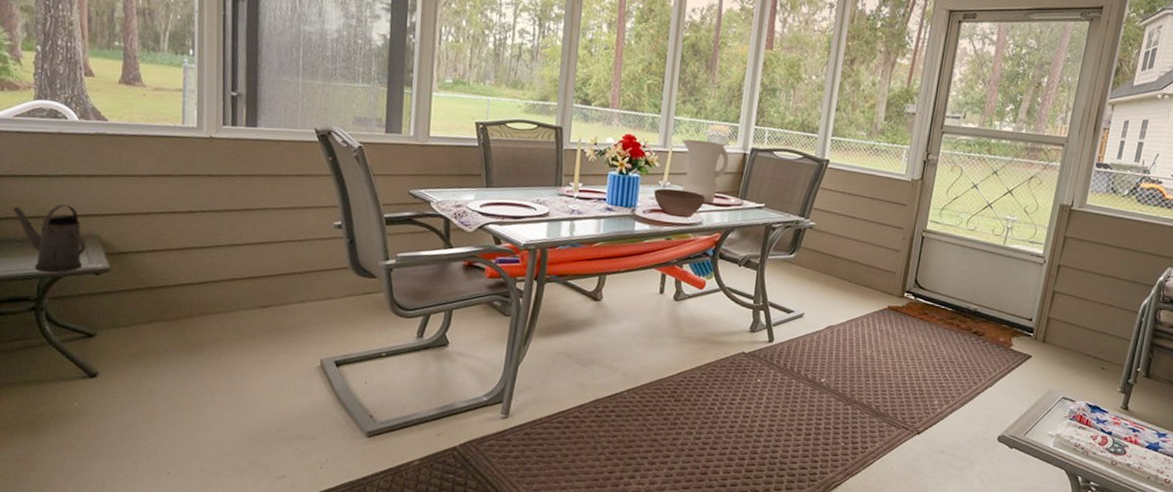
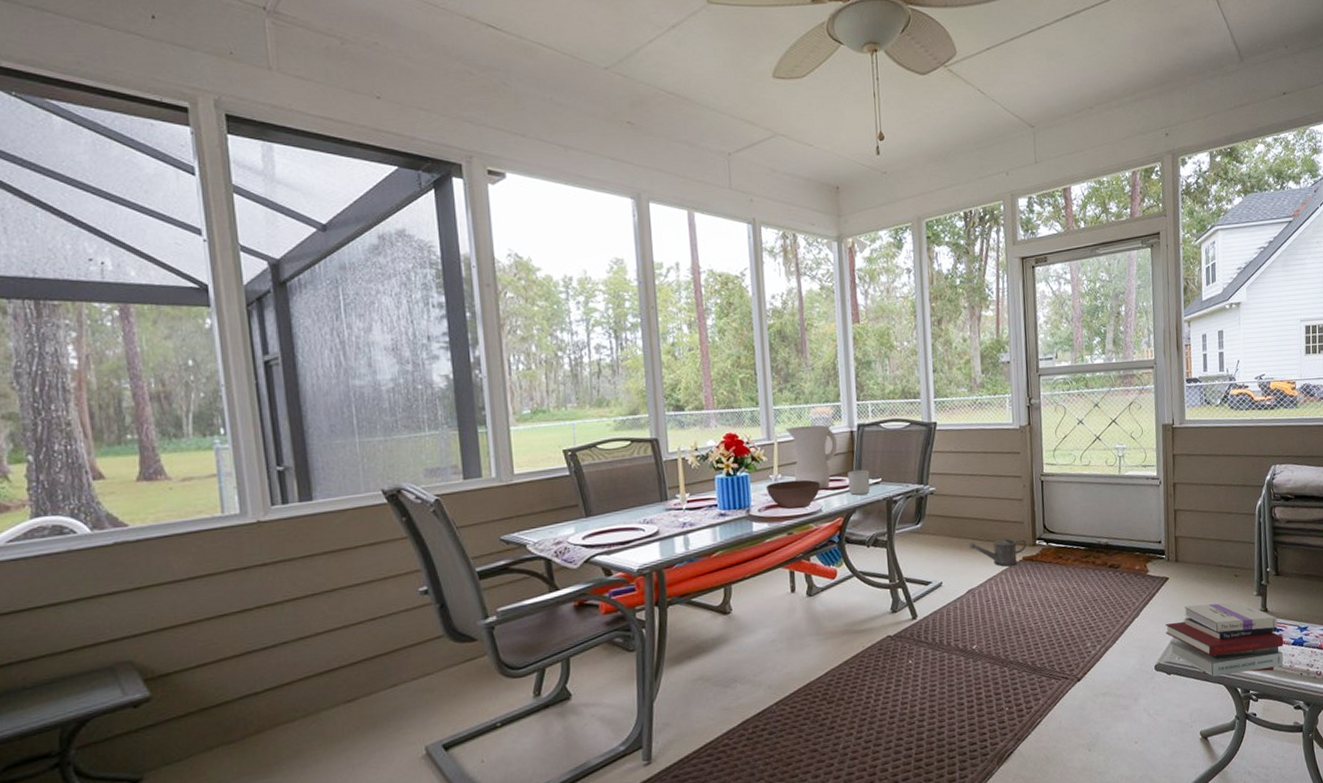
watering can: present [13,204,85,272] -> none [16,632,116,719]
mug: none [731,191,755,216] -> present [847,469,871,495]
watering can: none [837,280,895,312] -> present [969,538,1027,567]
books: none [1016,387,1139,468] -> present [1165,602,1284,677]

